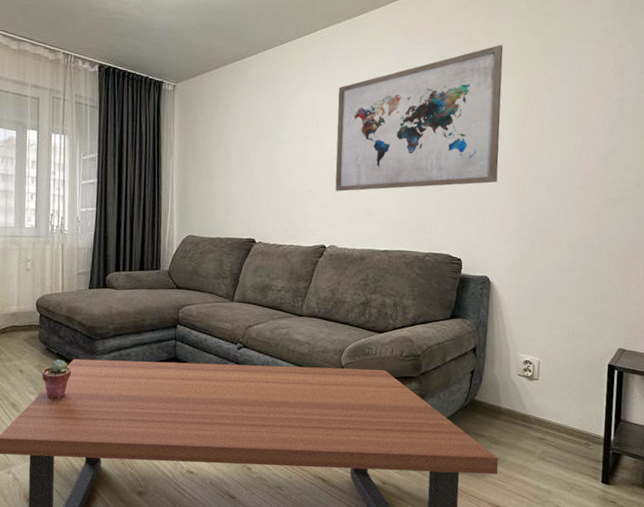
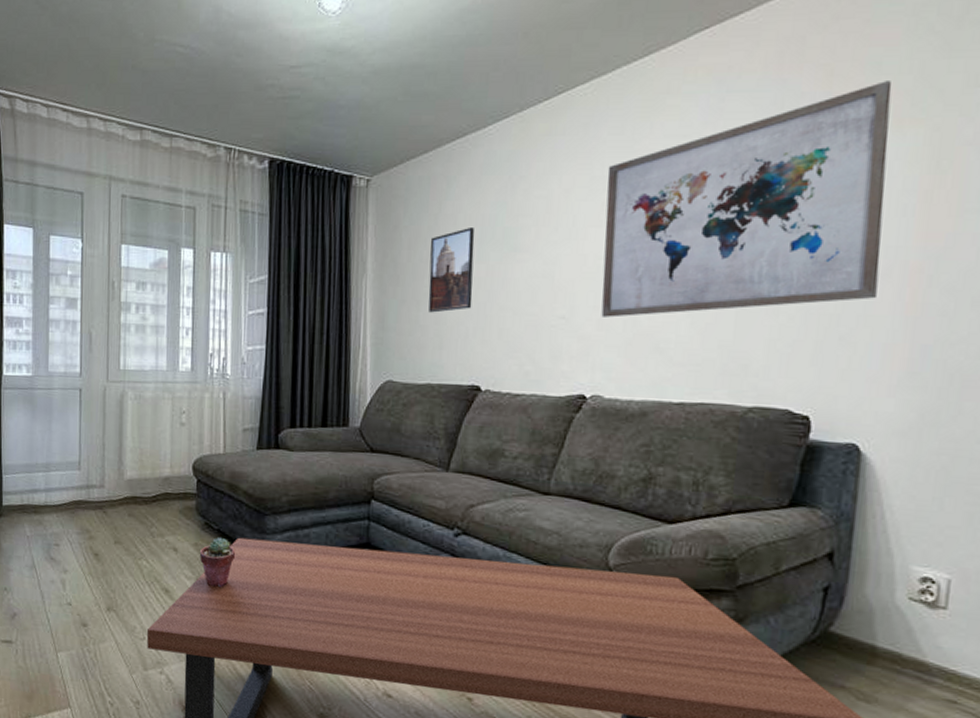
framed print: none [218,125,251,186] -> present [428,228,475,313]

